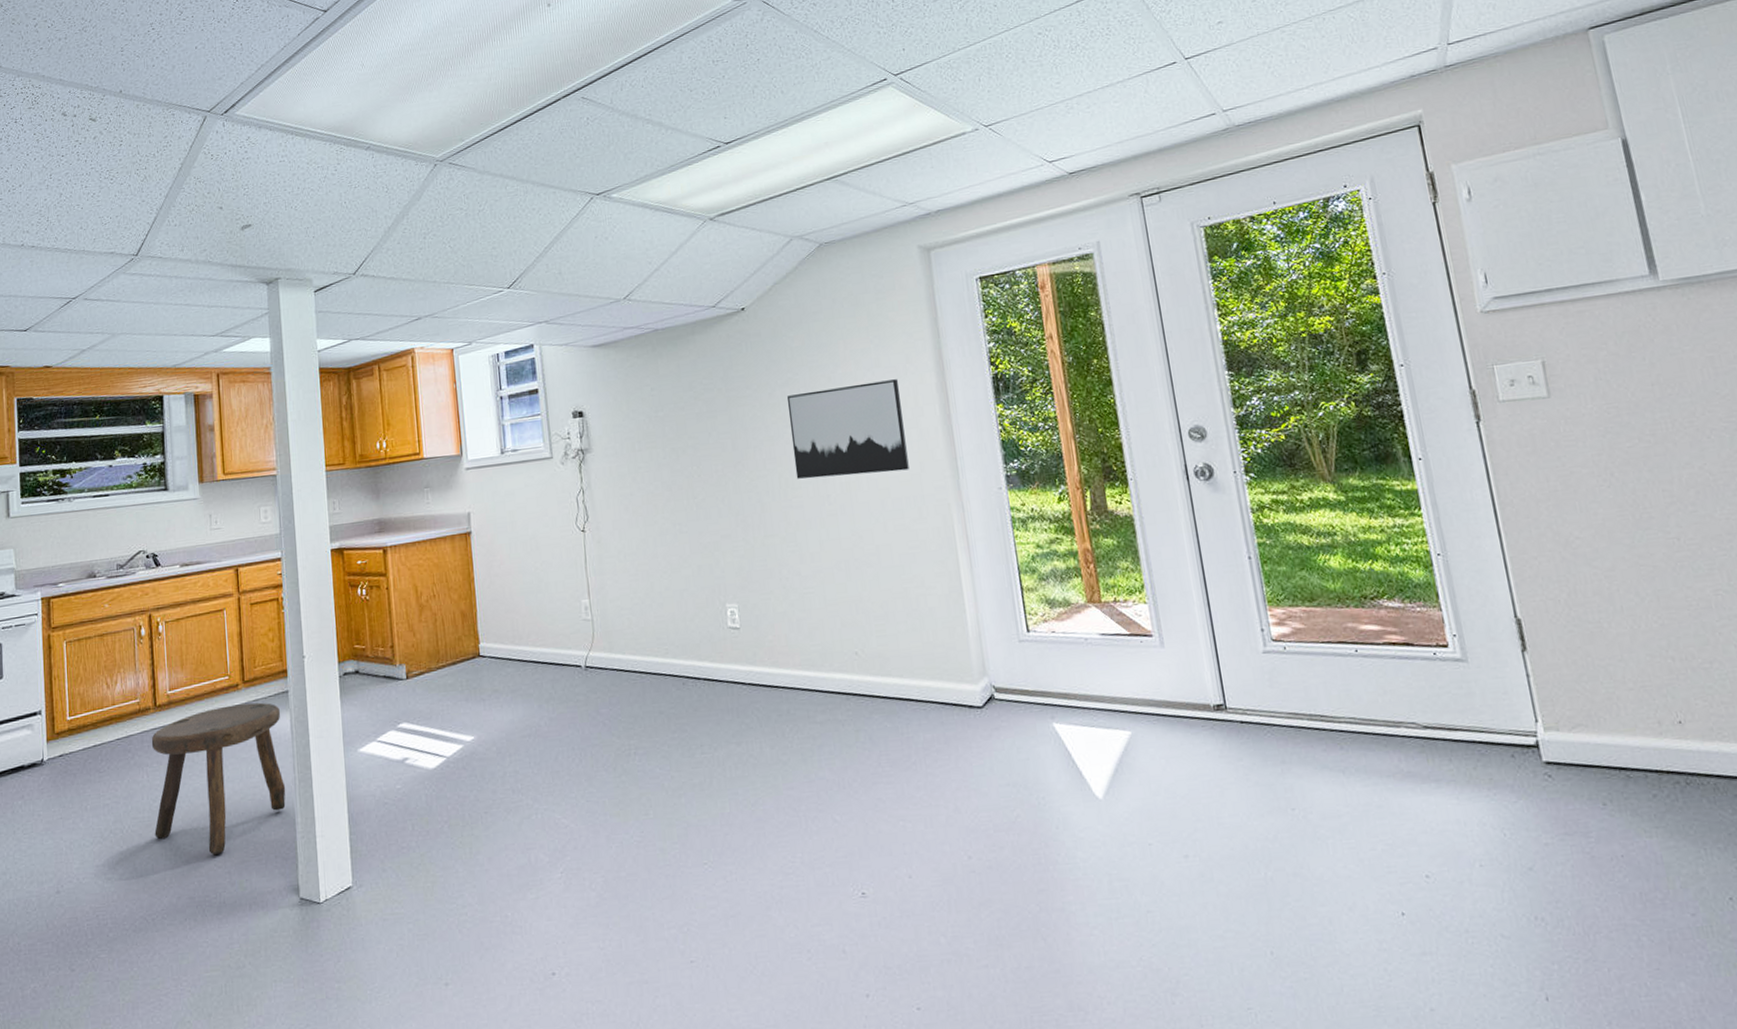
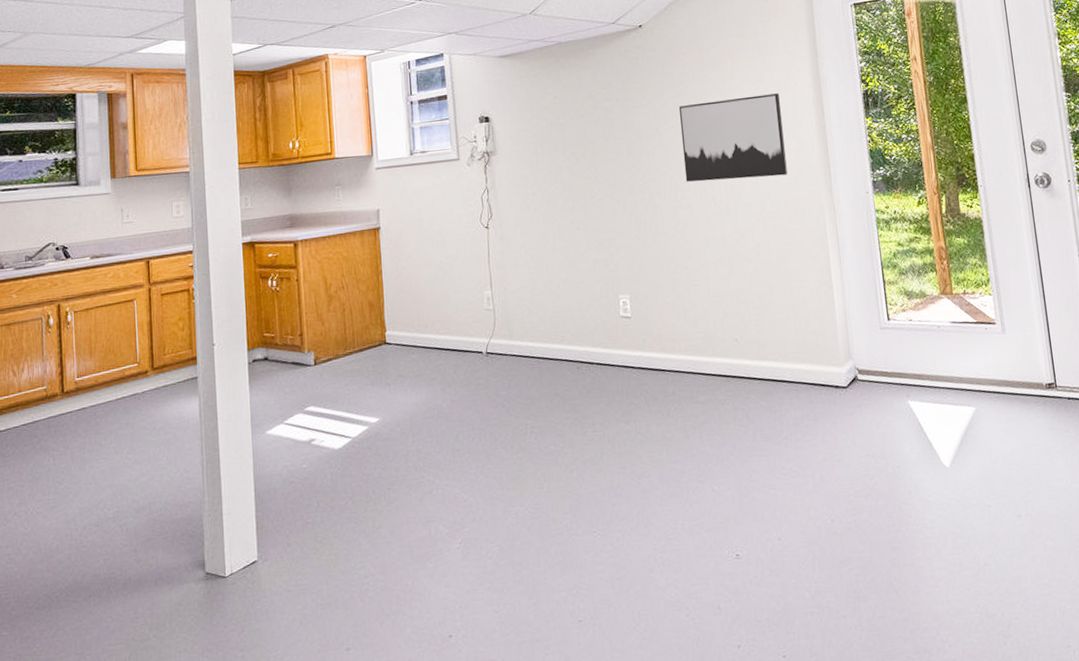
stool: present [151,702,286,856] -> none [58,388,194,535]

